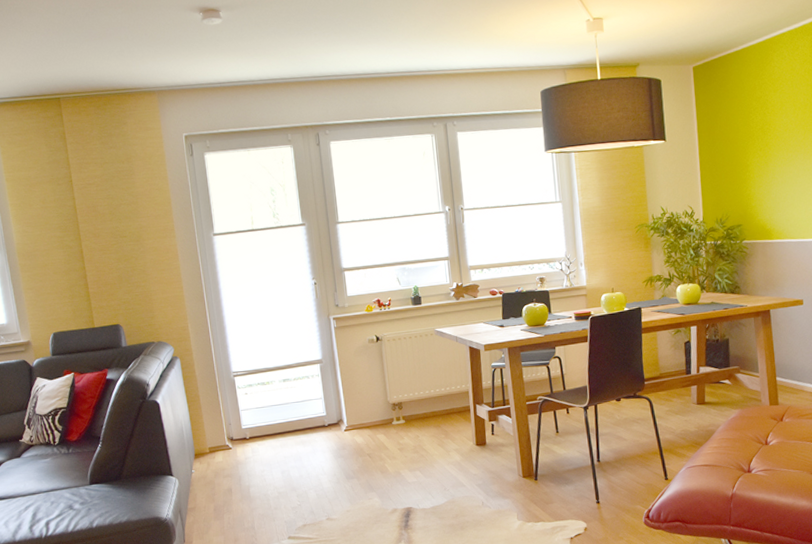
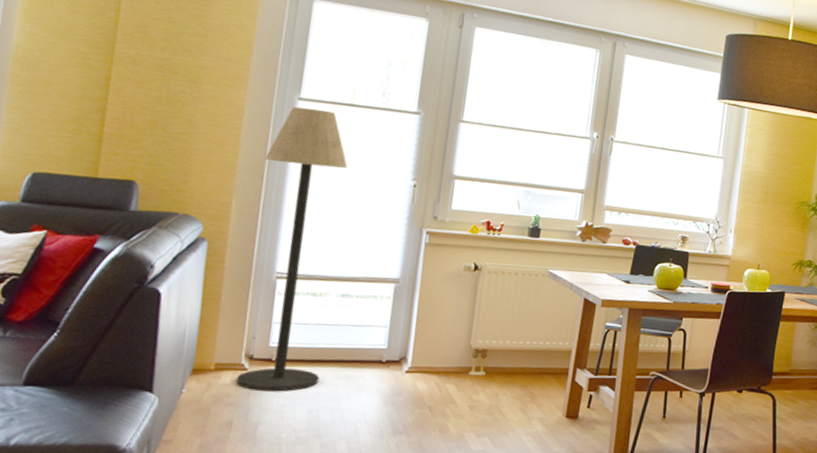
floor lamp: none [201,239,283,463] -> present [236,107,348,392]

